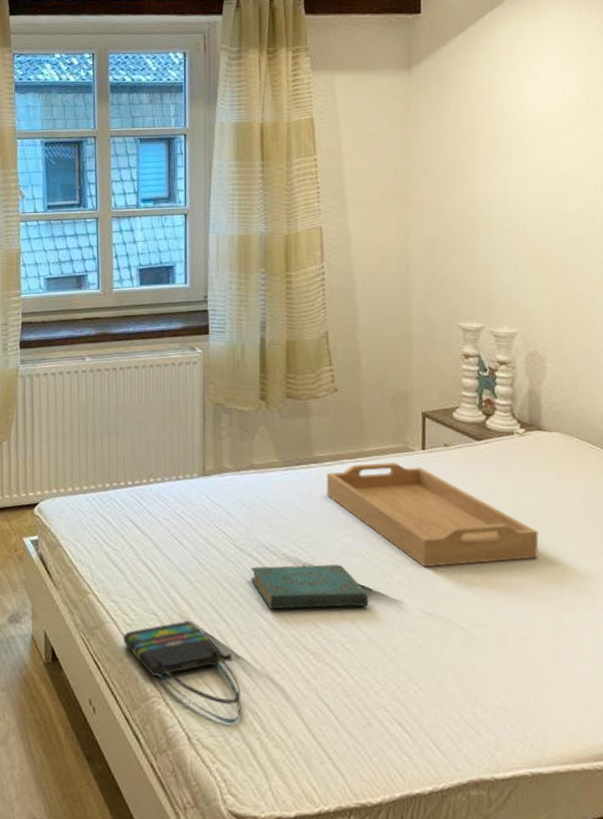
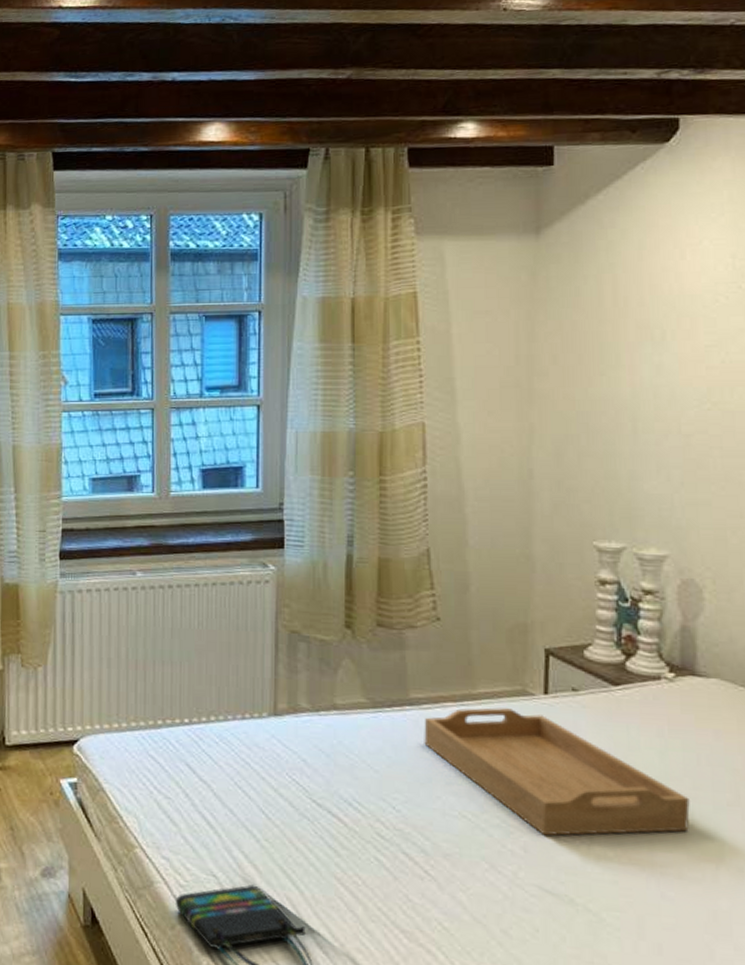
book: present [250,564,369,610] -> none [330,825,474,879]

